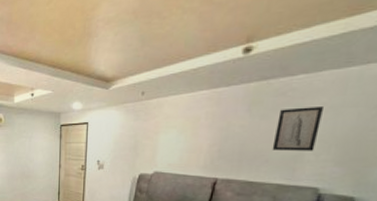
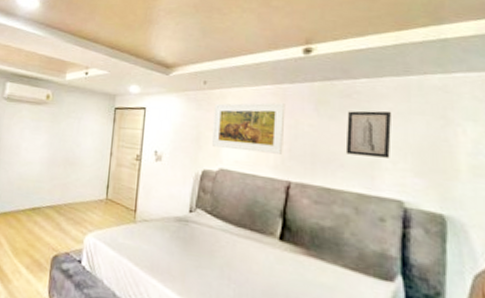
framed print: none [148,107,220,155] -> present [212,102,286,154]

